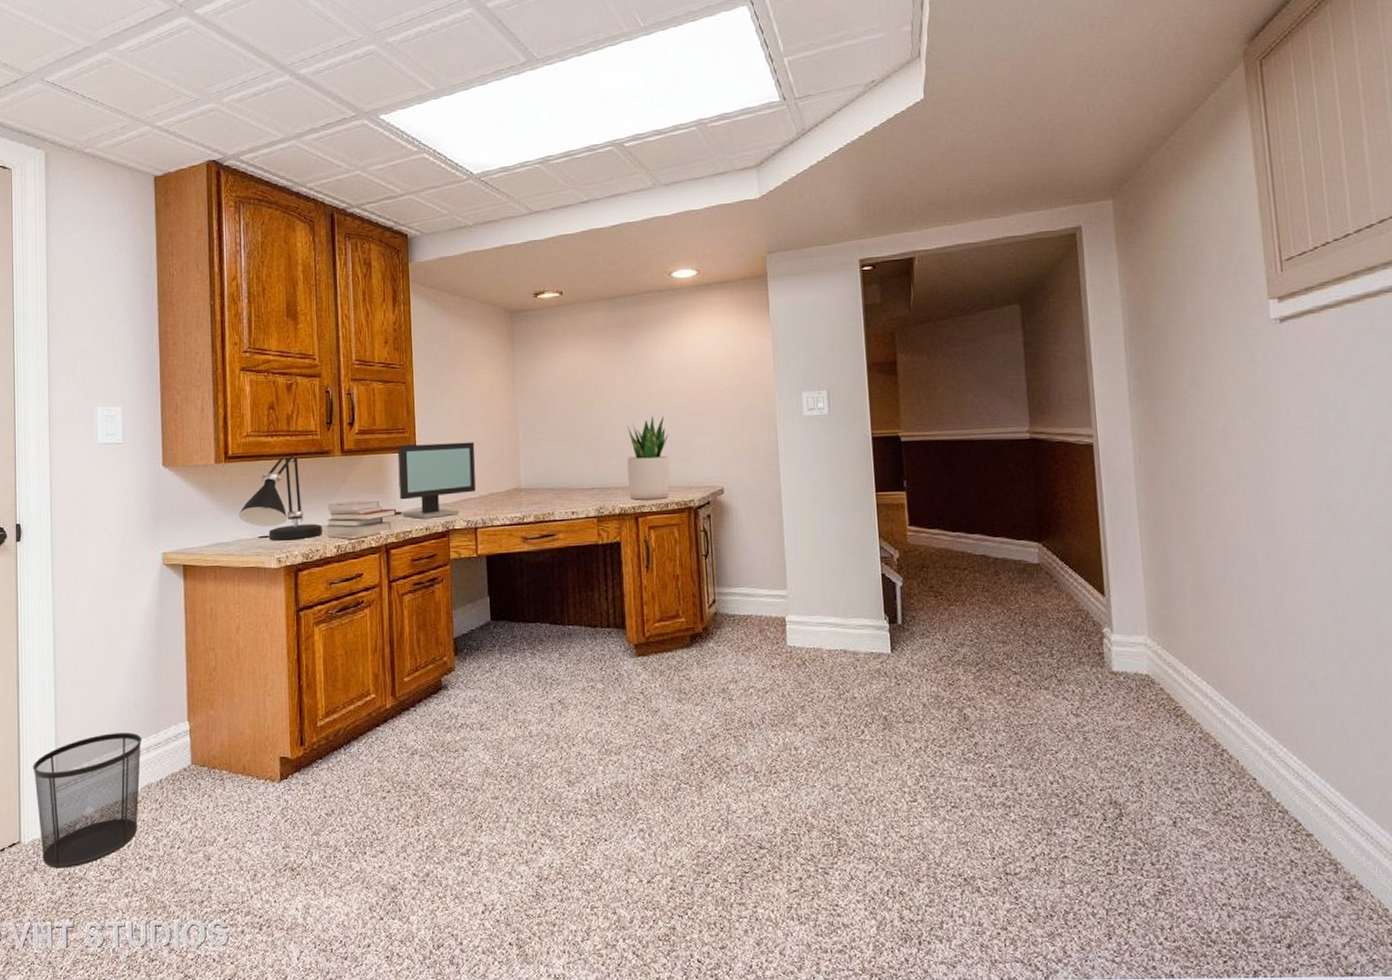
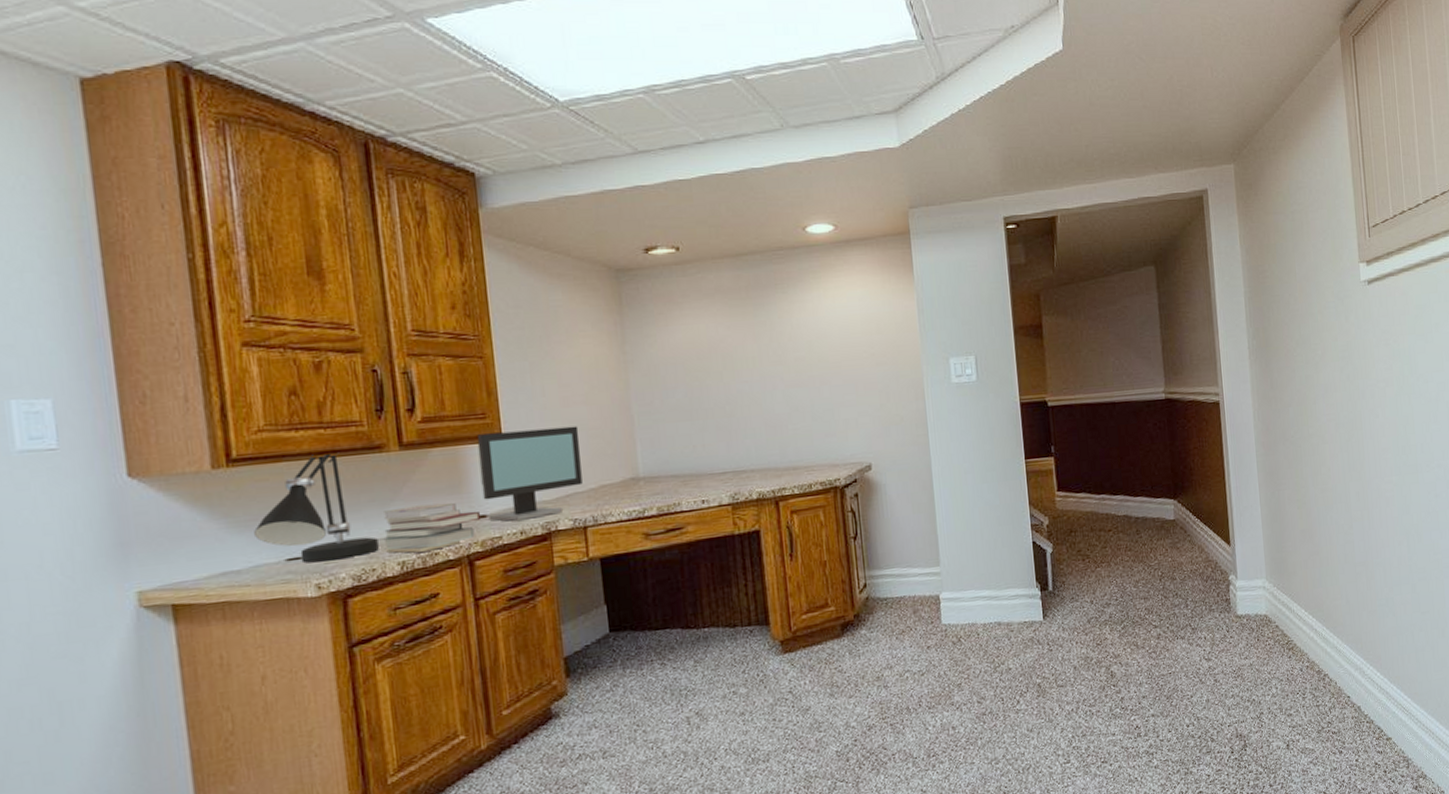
planter: present [626,416,670,500] -> none [762,387,813,483]

